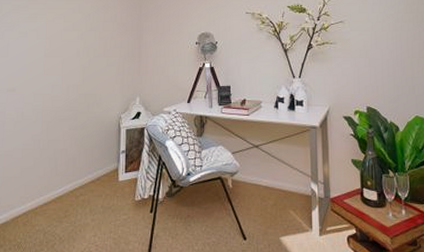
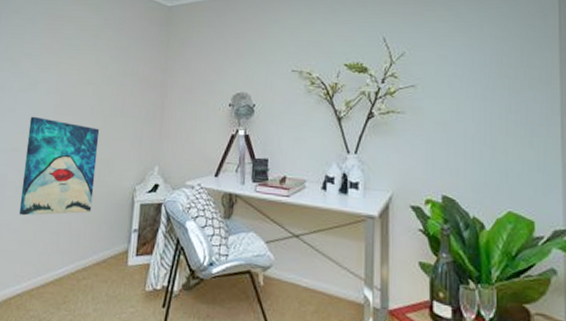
wall art: none [19,60,86,146] -> present [18,116,100,216]

